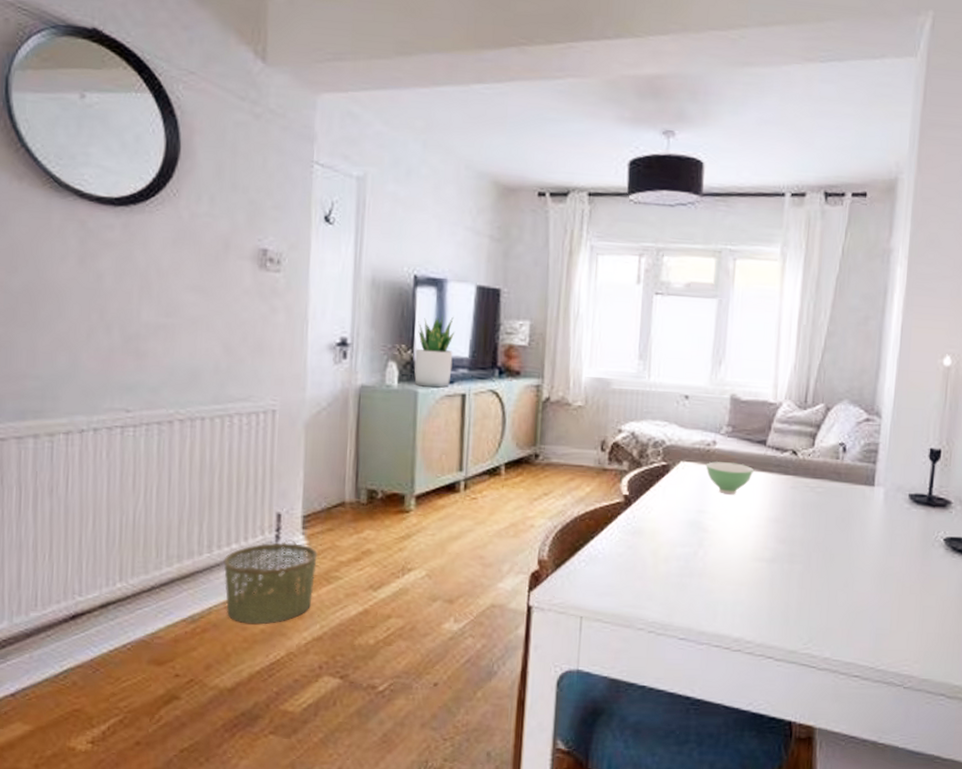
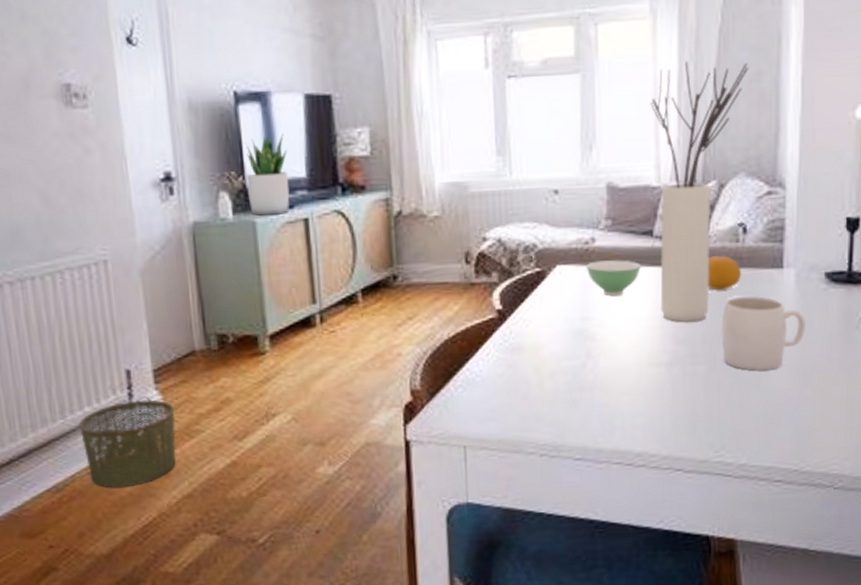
vase: none [767,300,859,525] -> present [650,61,749,322]
fruit: none [809,468,839,499] -> present [707,255,742,290]
mug: none [817,506,890,575] -> present [721,295,805,371]

